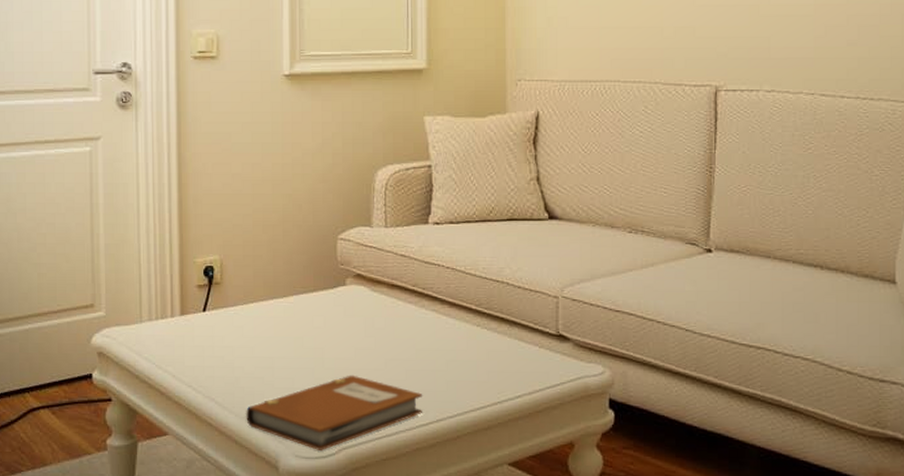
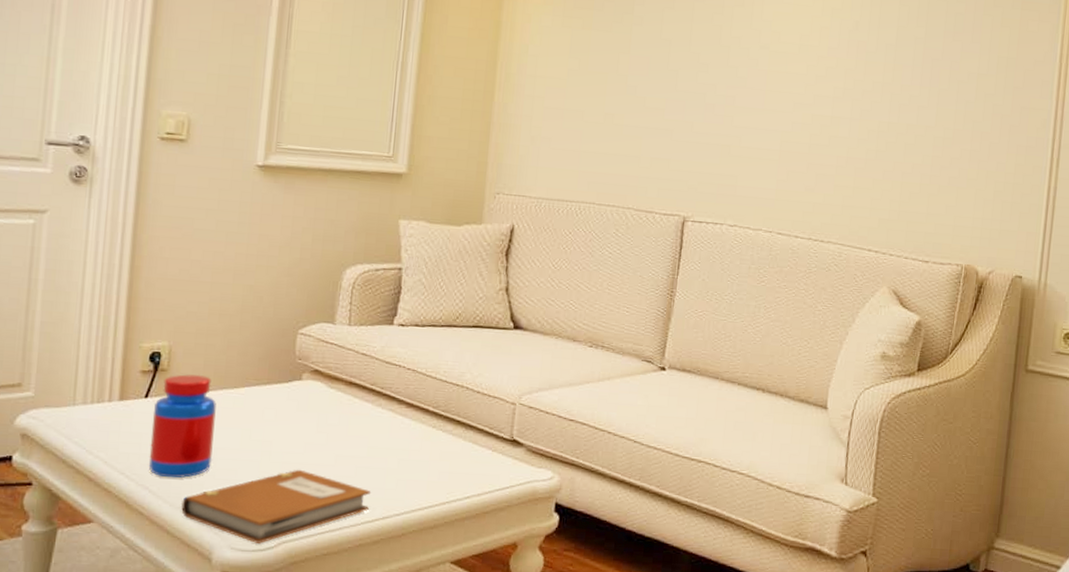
jar: none [211,285,270,389] -> present [149,374,217,479]

